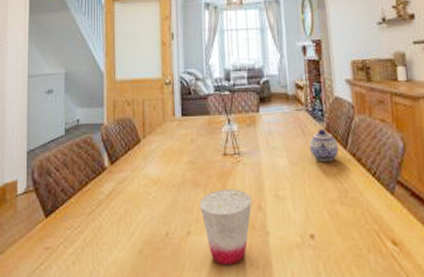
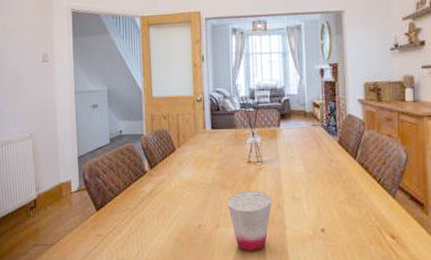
teapot: present [309,128,339,162] -> none [323,142,350,170]

